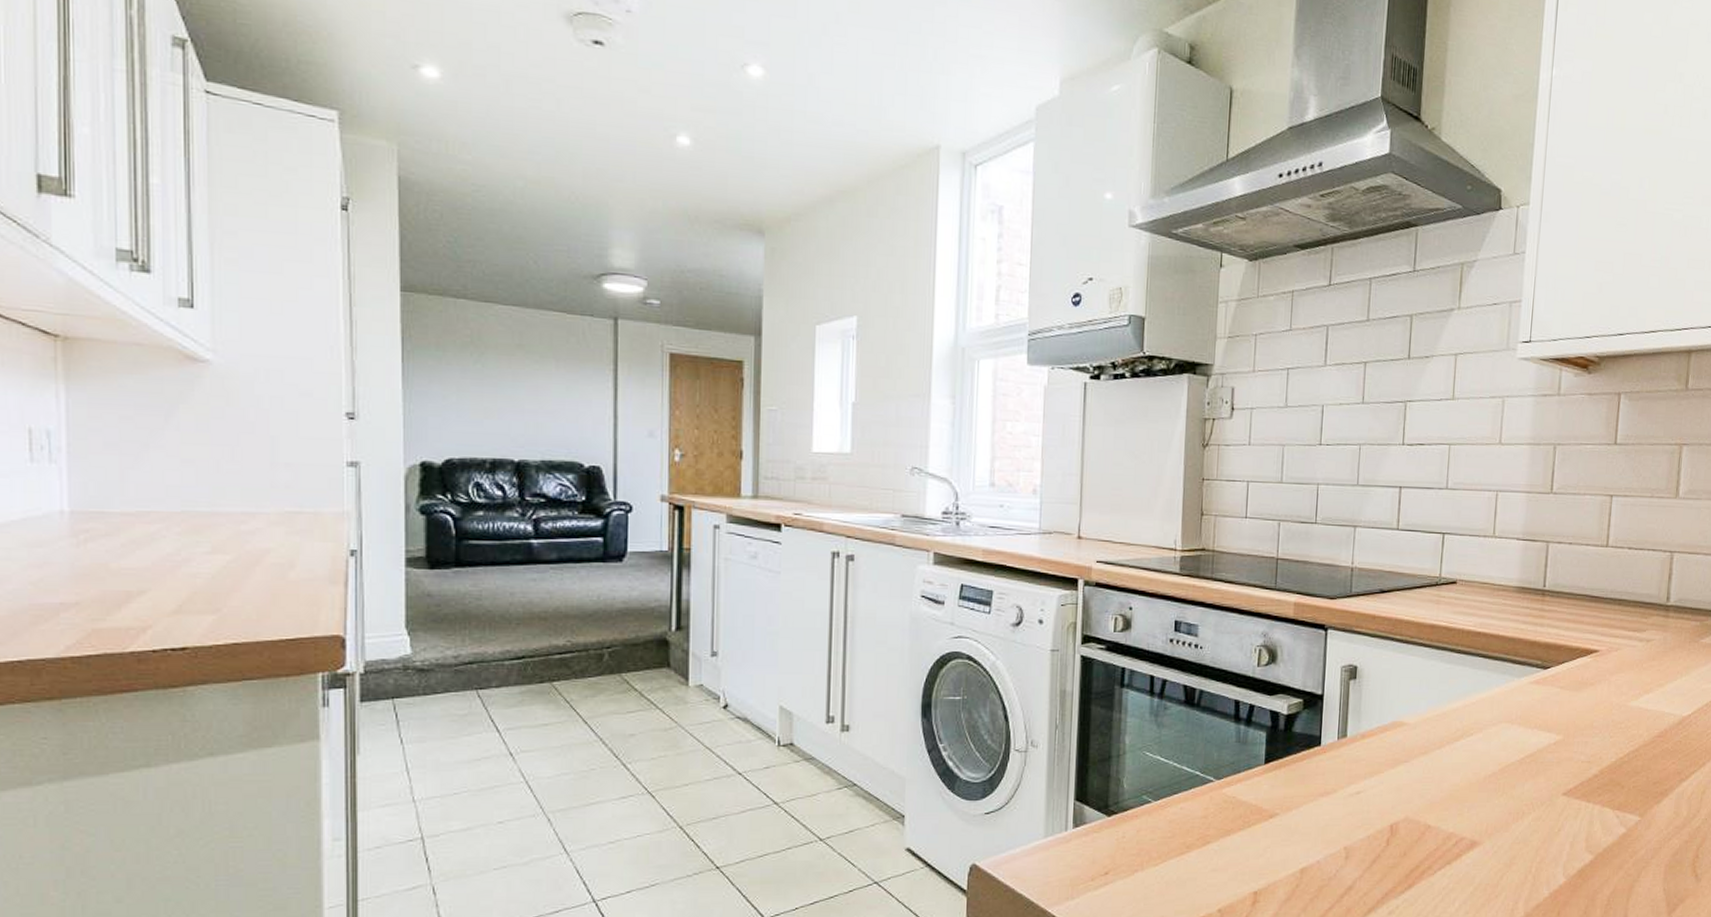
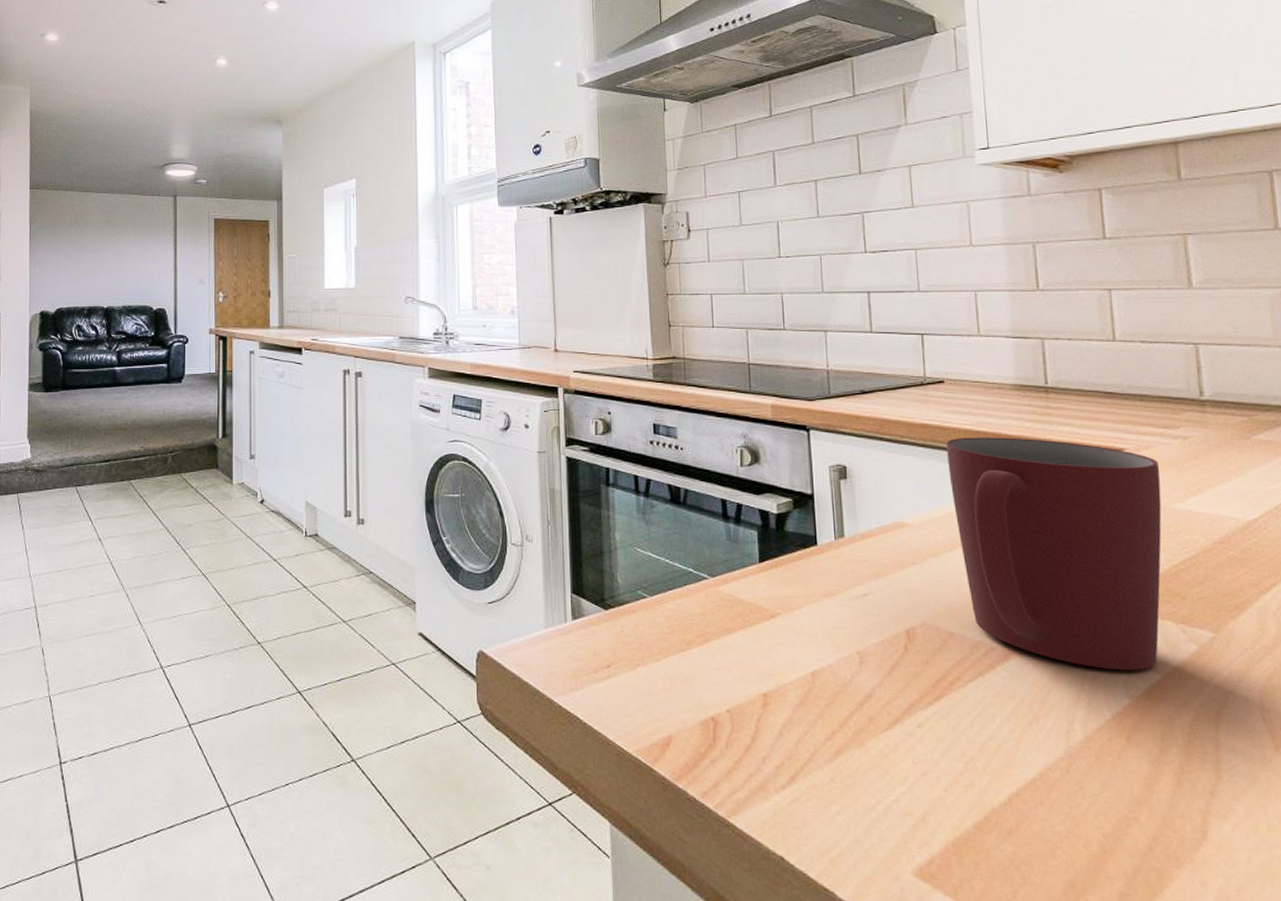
mug: none [1448,638,1624,854] -> present [946,437,1162,671]

